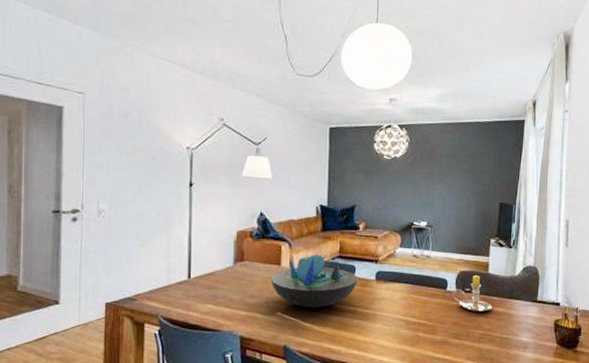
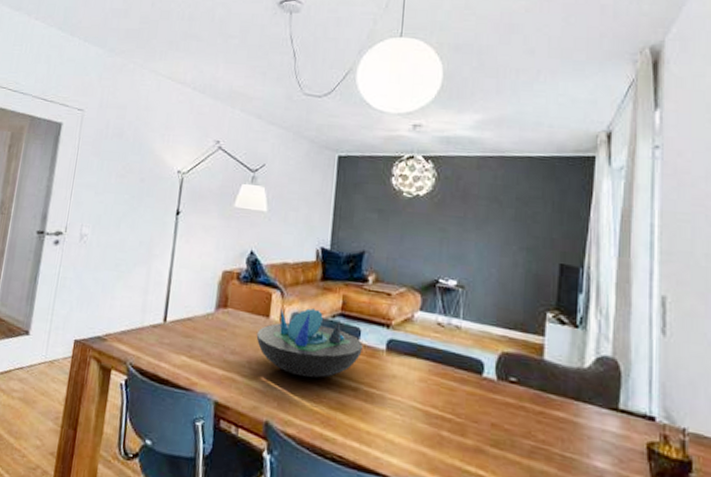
candlestick: present [453,274,493,313] -> none [491,359,550,415]

